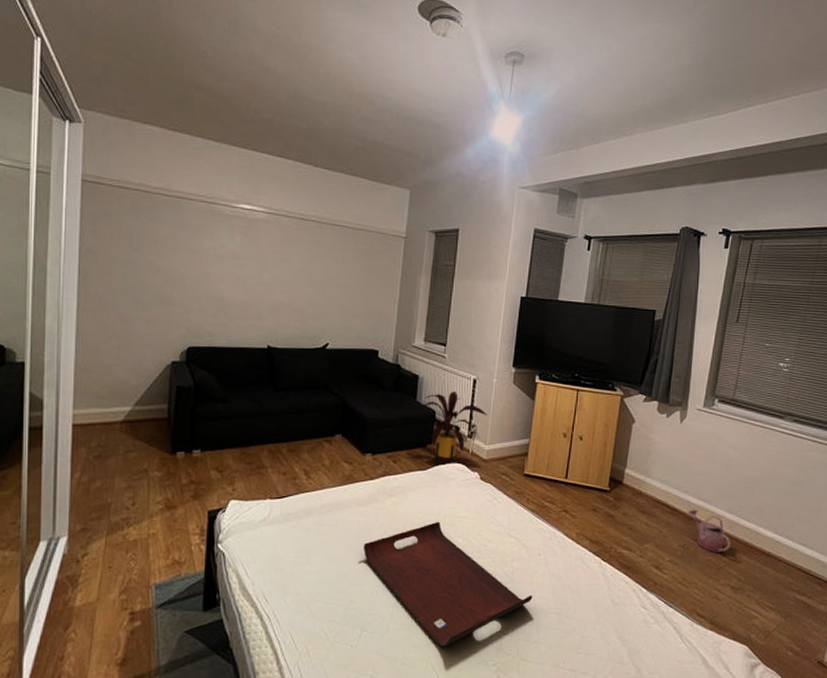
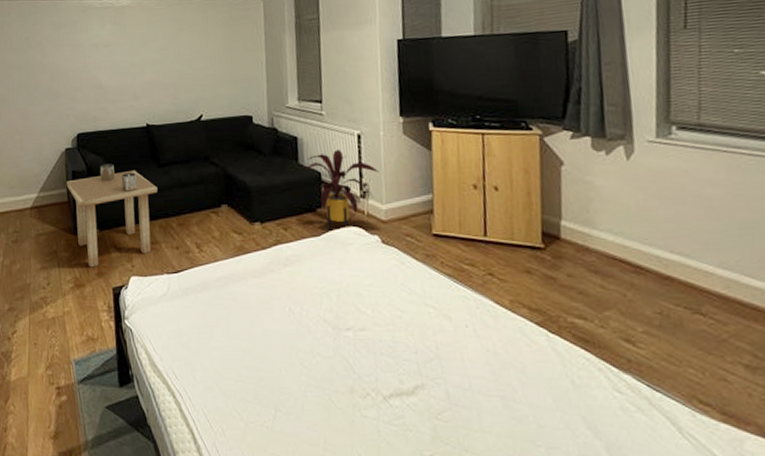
side table: none [168,382,271,489] -> present [66,164,158,268]
serving tray: present [363,521,533,647] -> none [265,291,467,432]
watering can: present [688,509,731,552] -> none [659,265,734,320]

